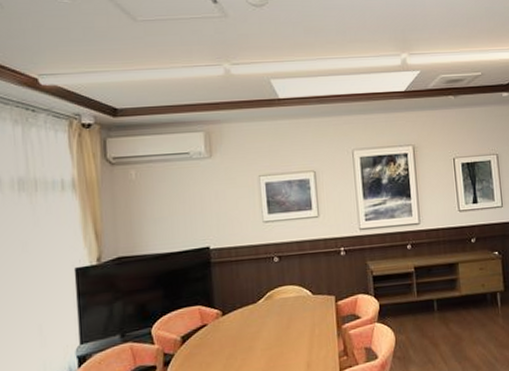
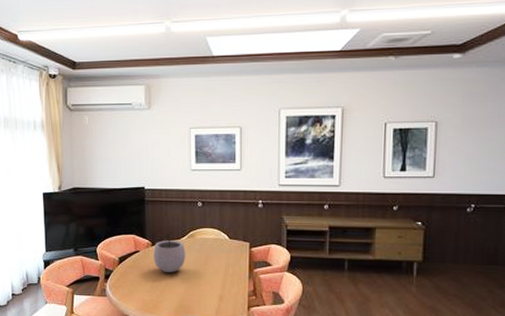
plant pot: none [224,296,264,346] -> present [153,232,186,273]

